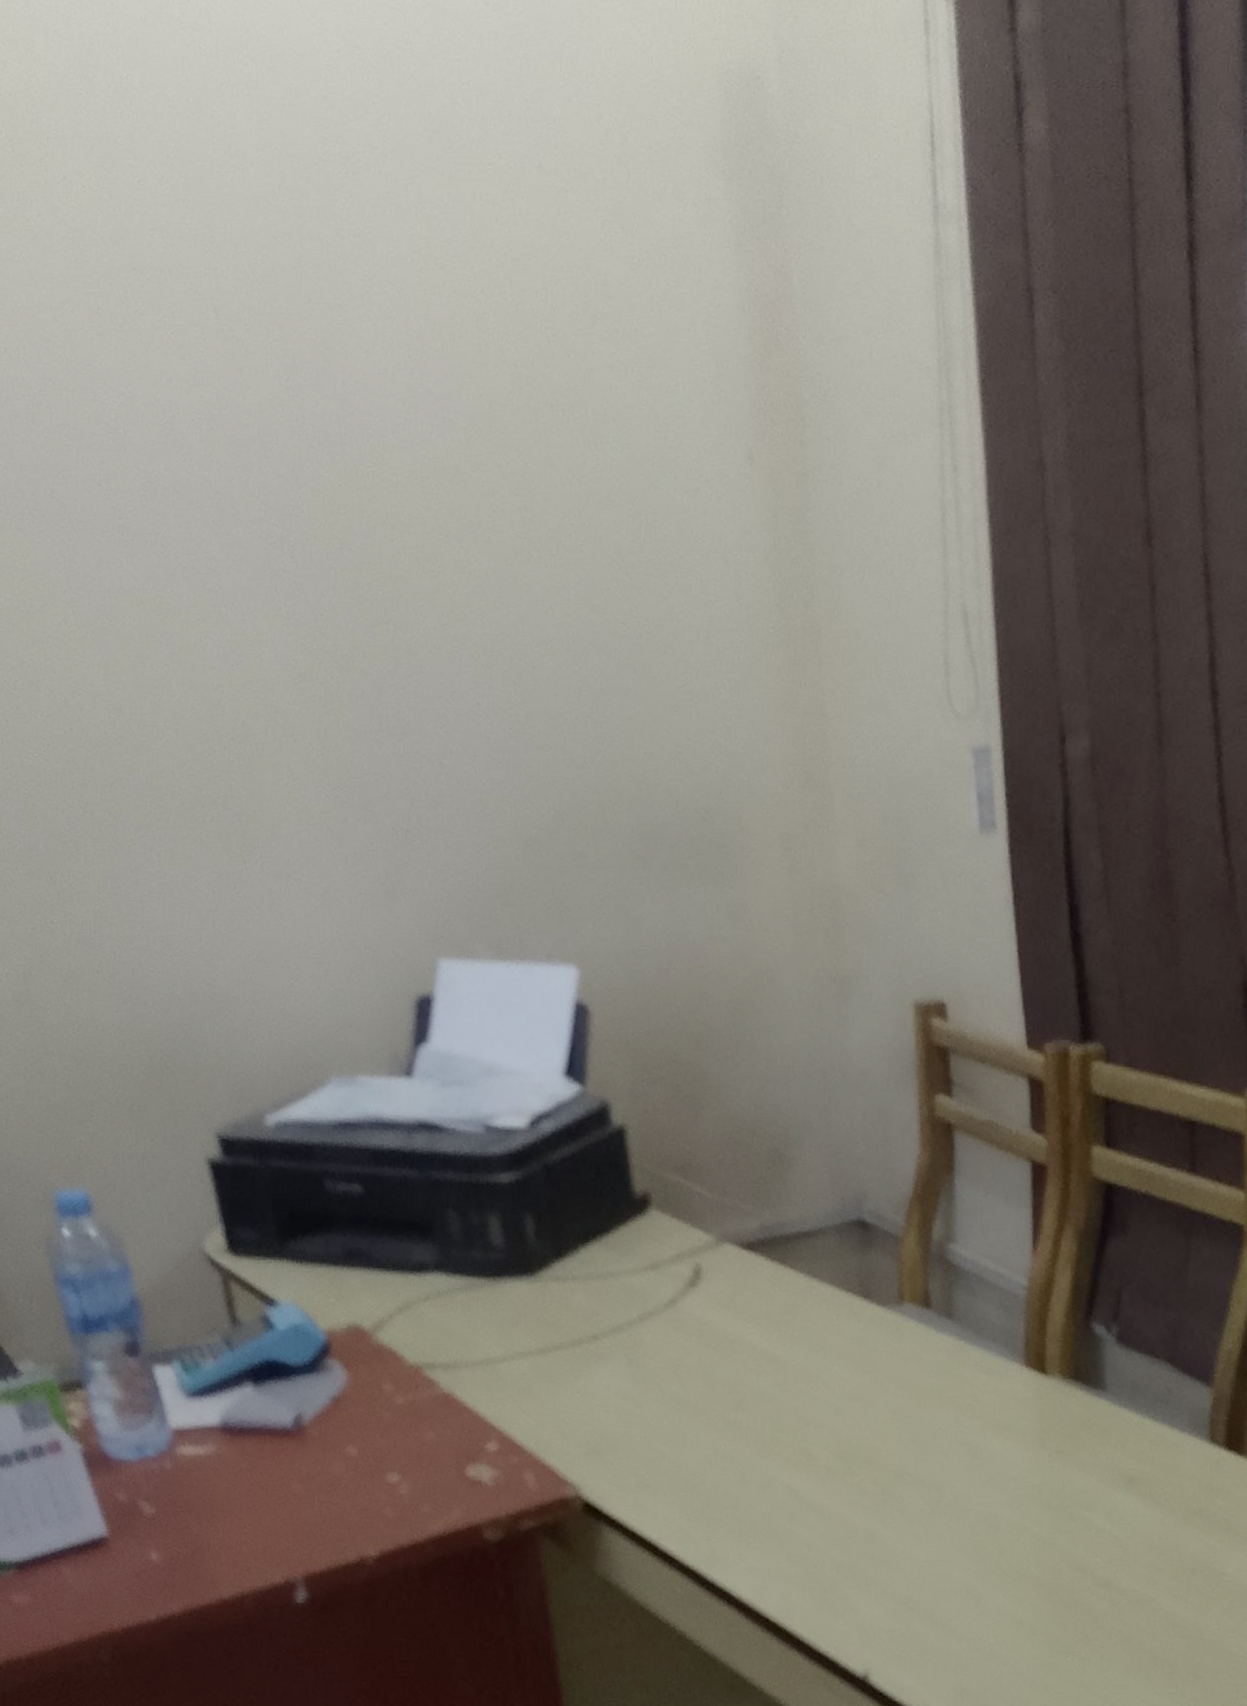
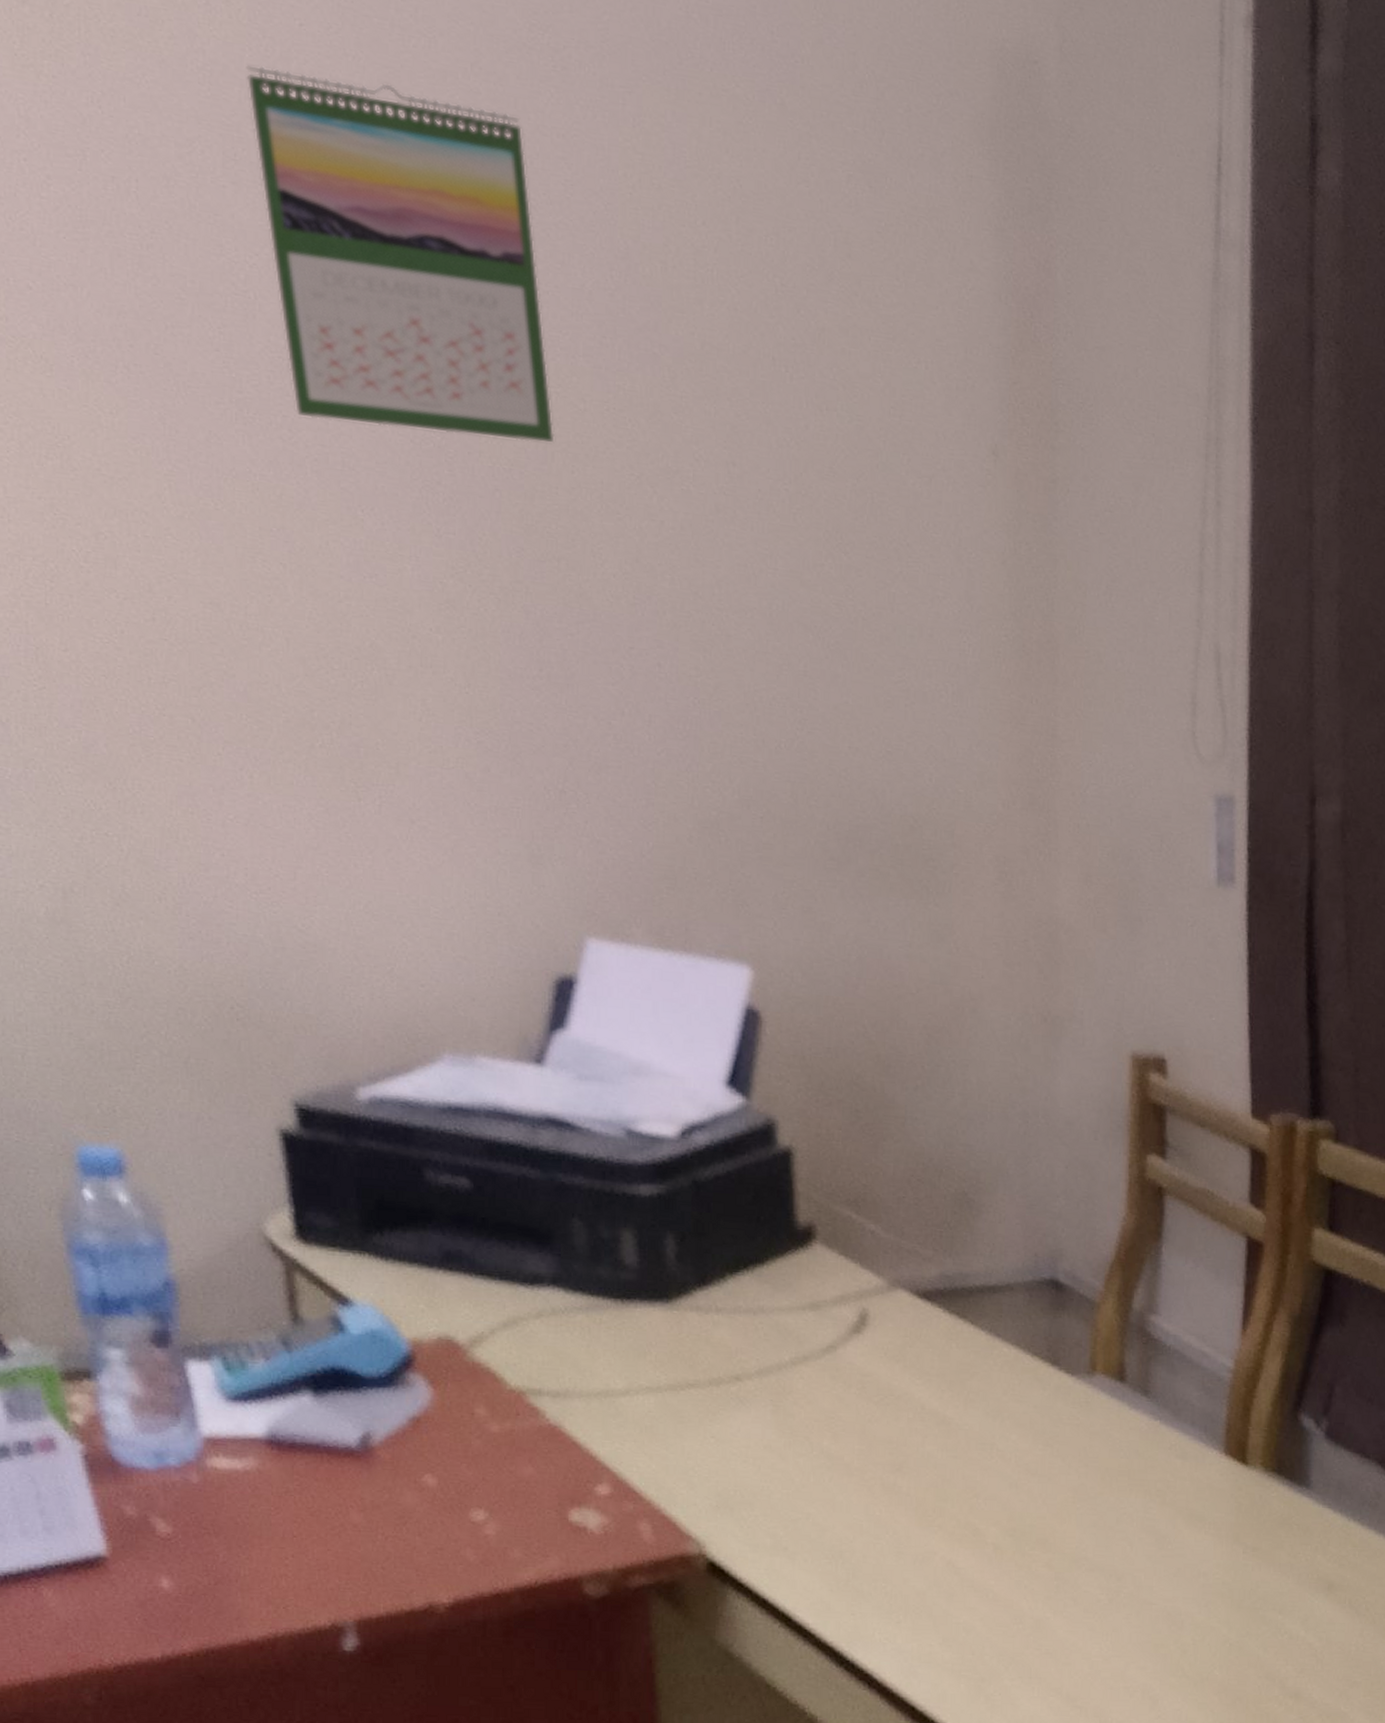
calendar: none [99,219,375,531] -> present [246,65,555,443]

